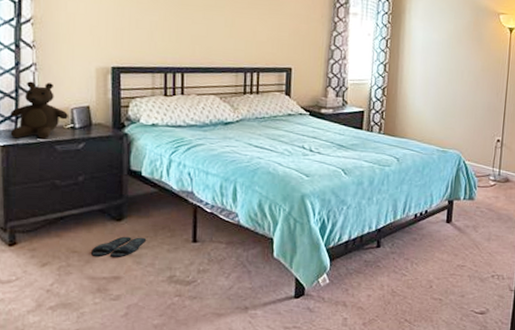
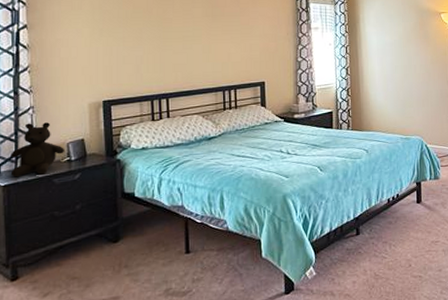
slippers: present [91,236,146,258] -> none [91,255,141,281]

